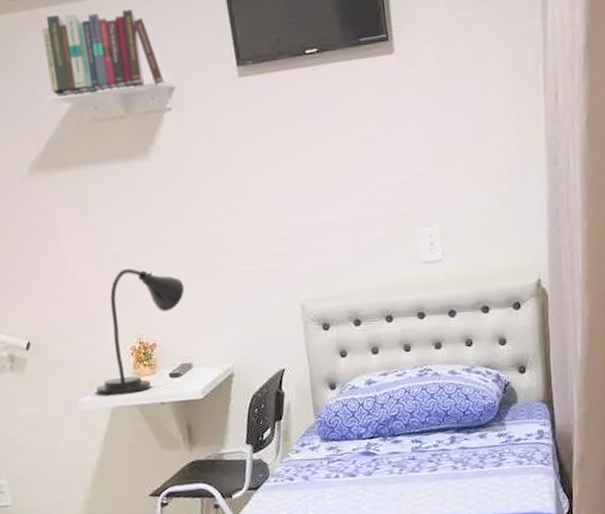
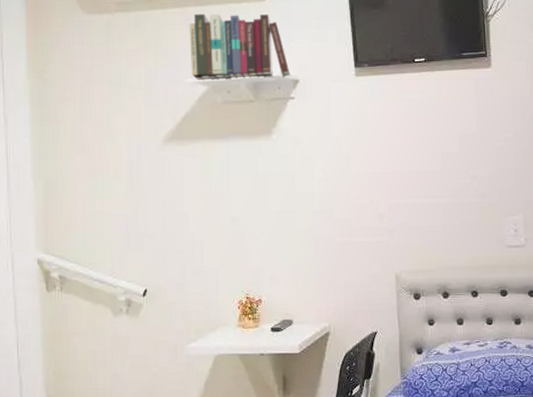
desk lamp: present [94,268,185,396] -> none [200,231,292,344]

